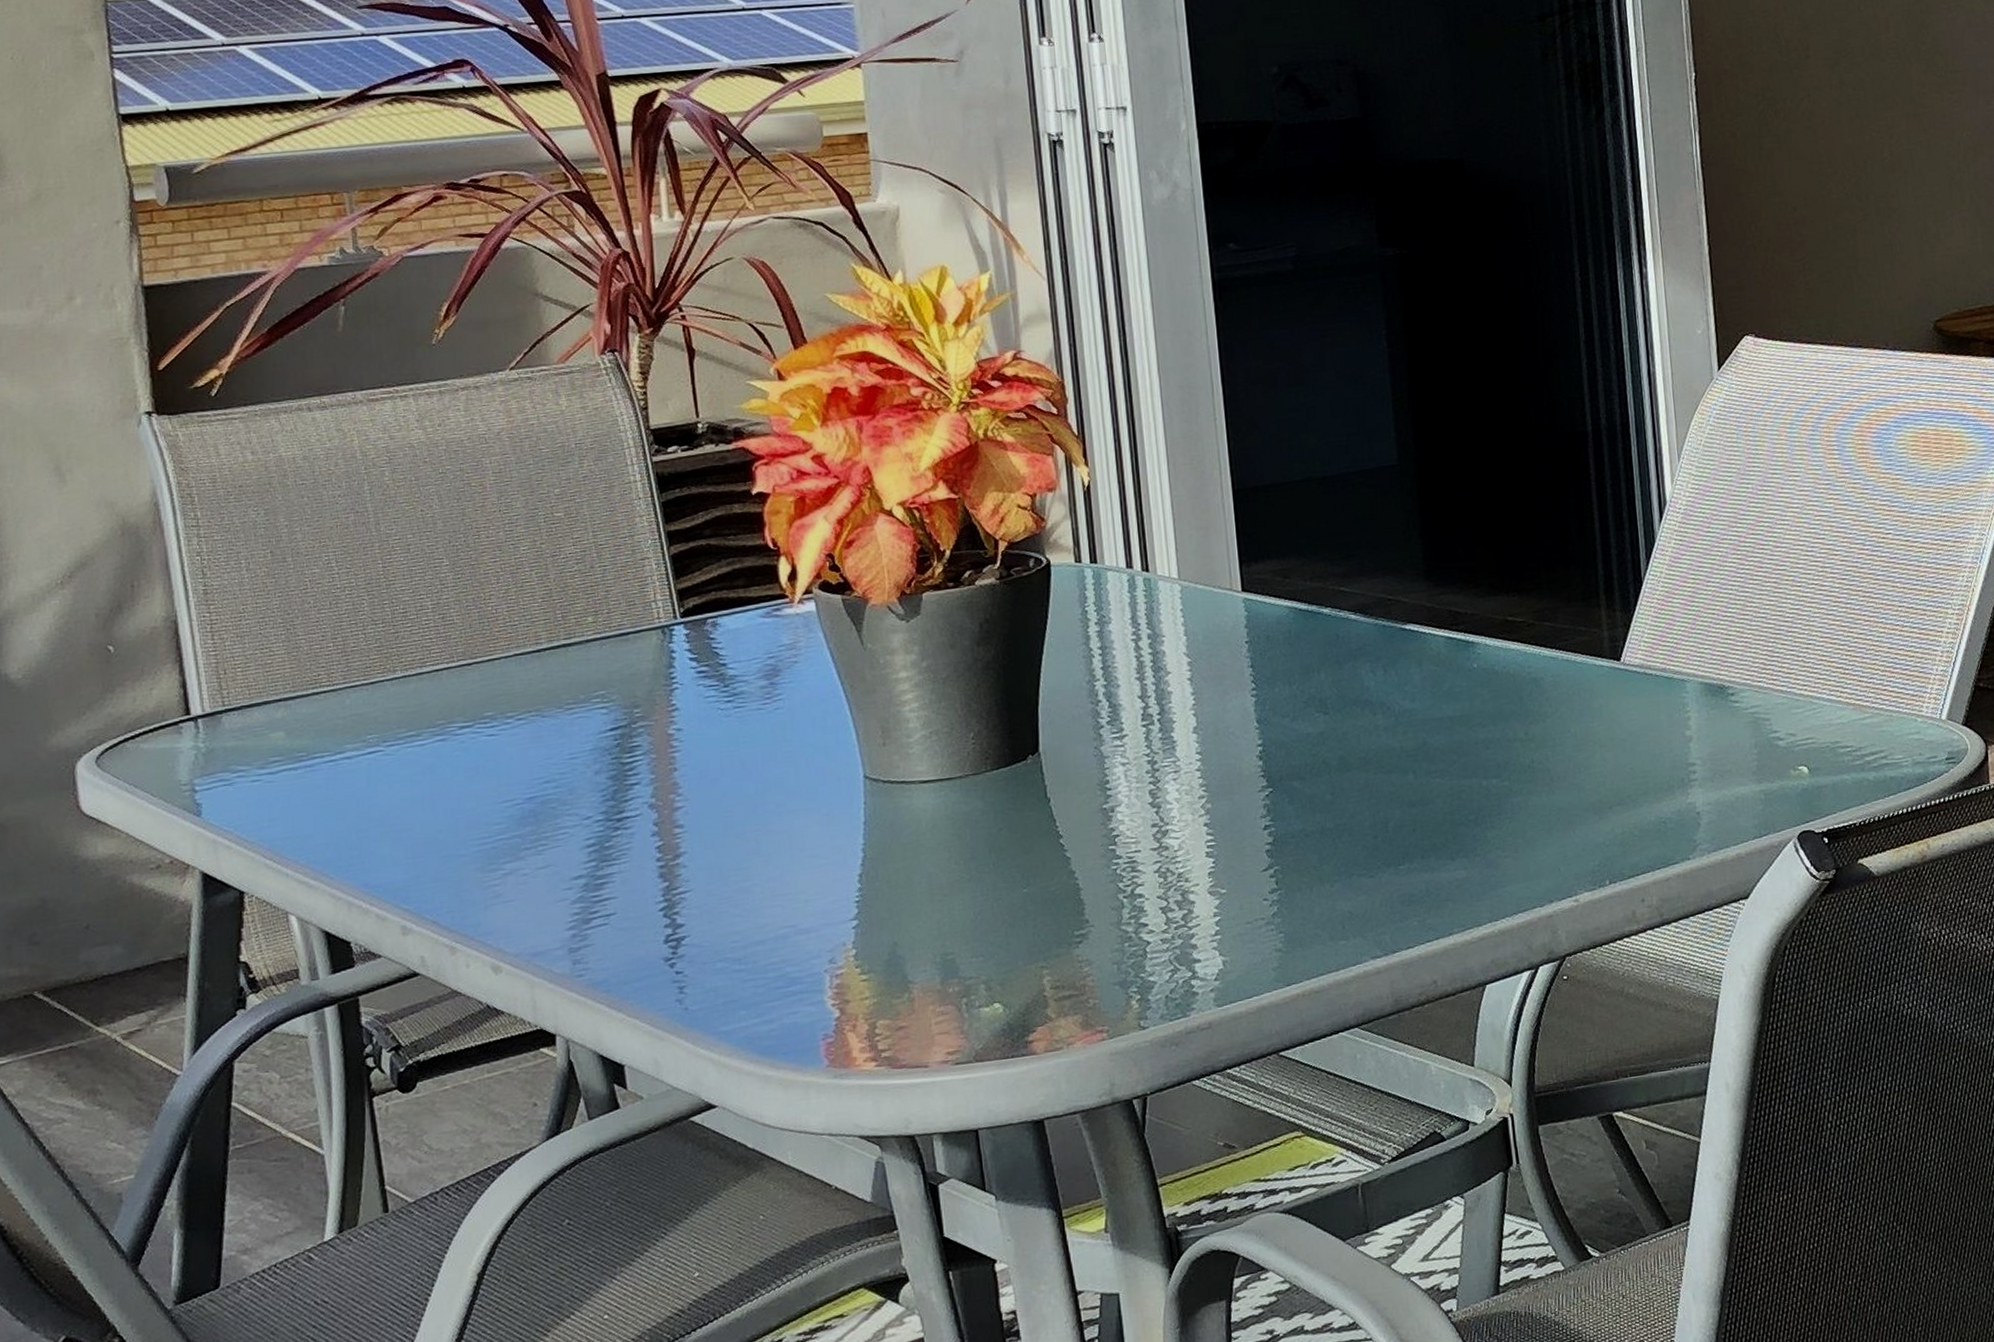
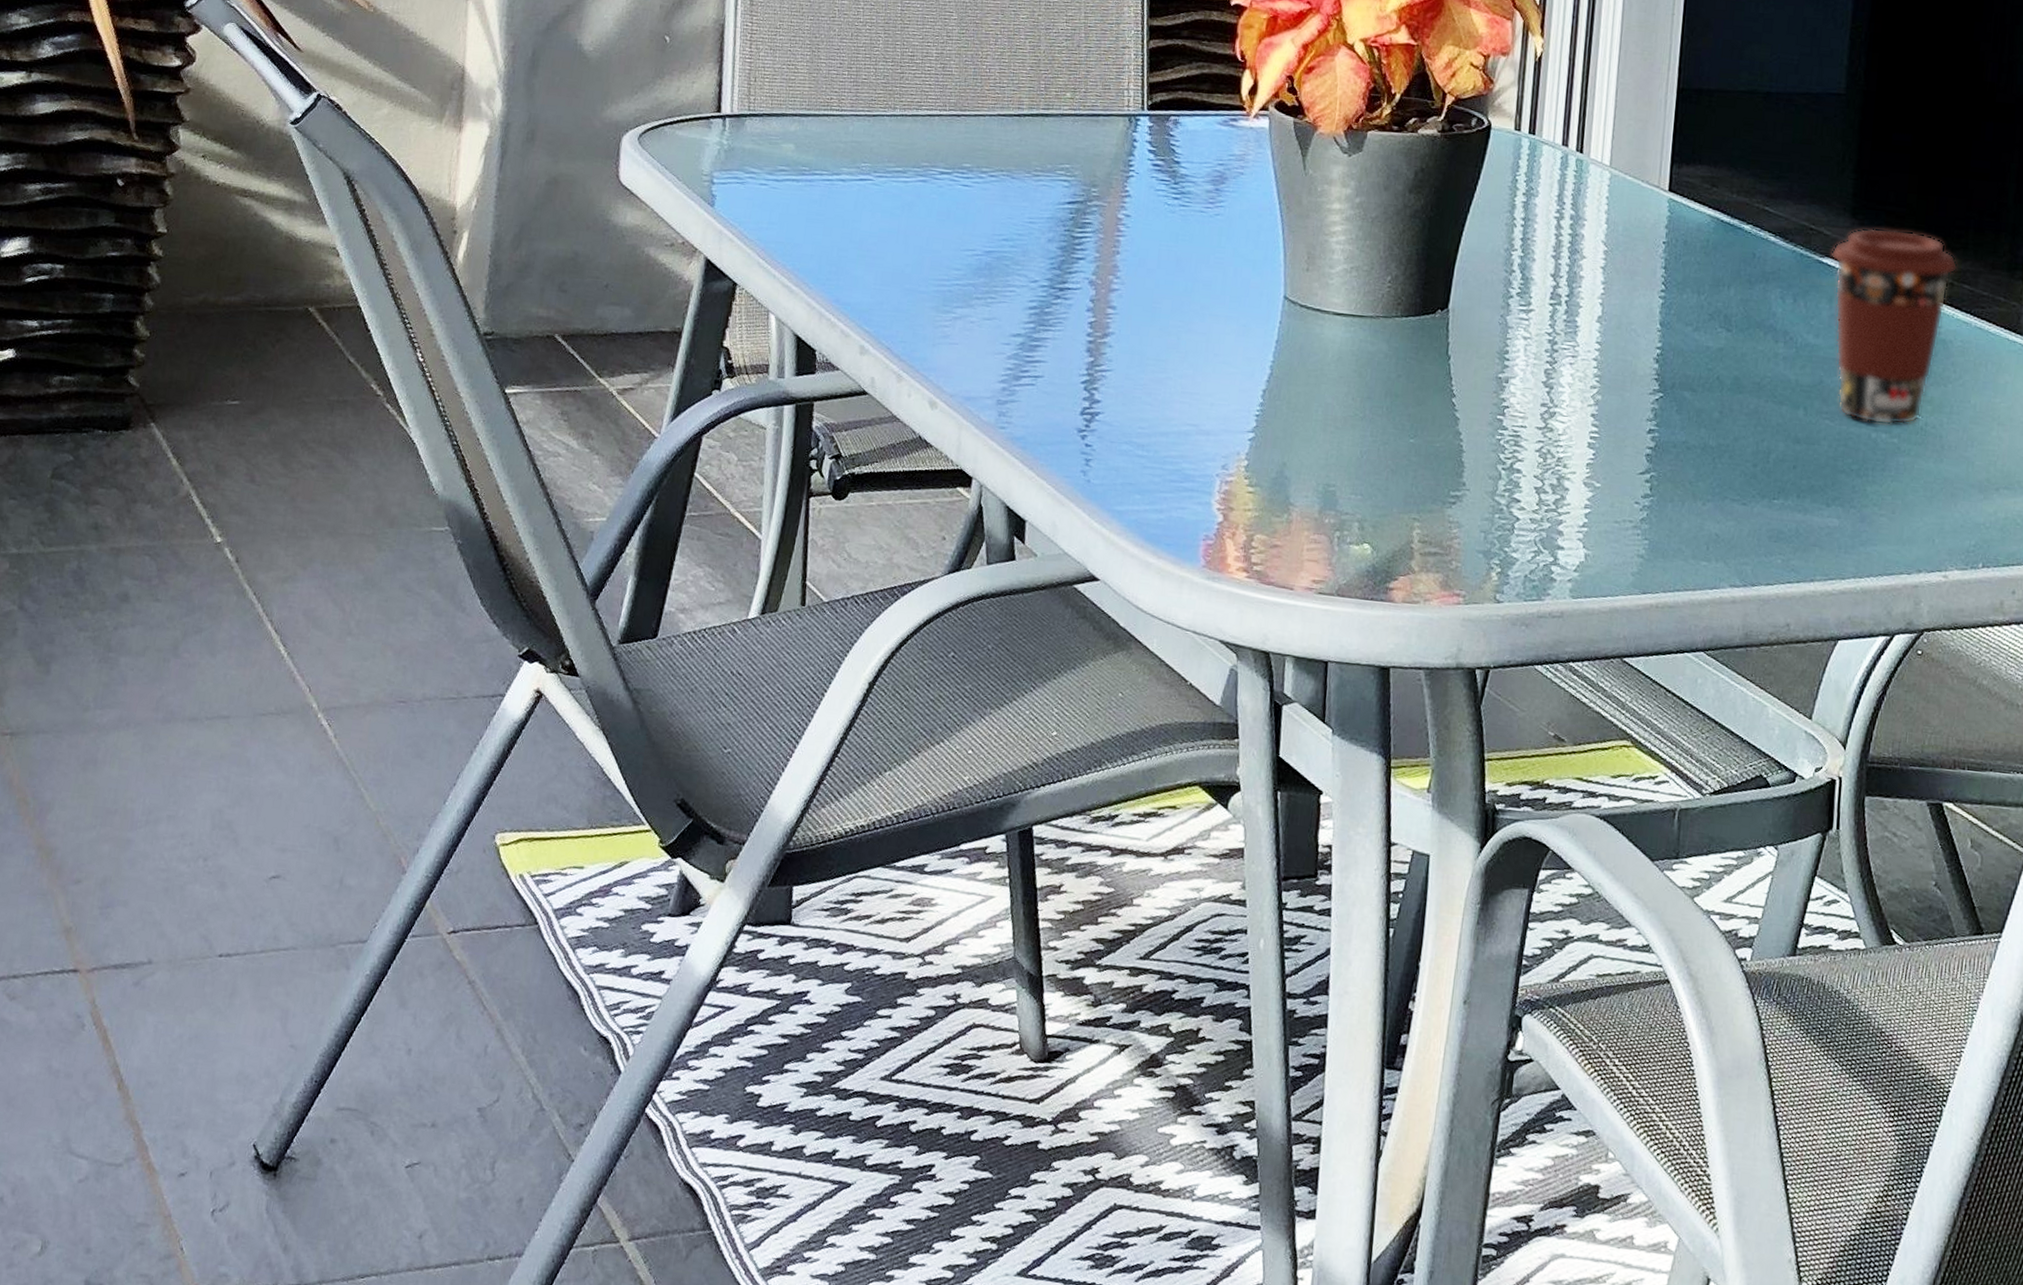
coffee cup: none [1412,582,1536,773] -> present [1830,228,1958,425]

